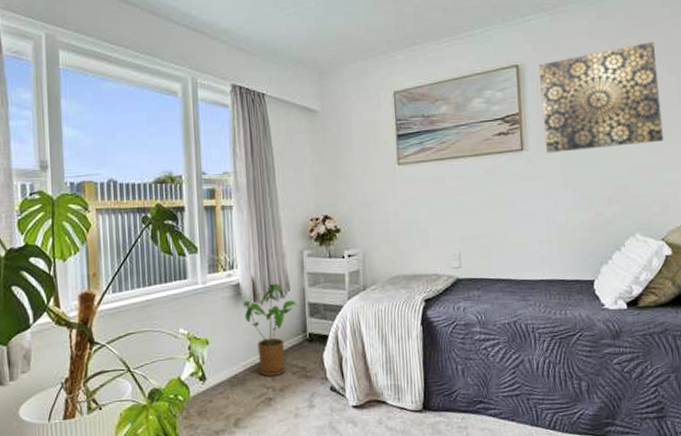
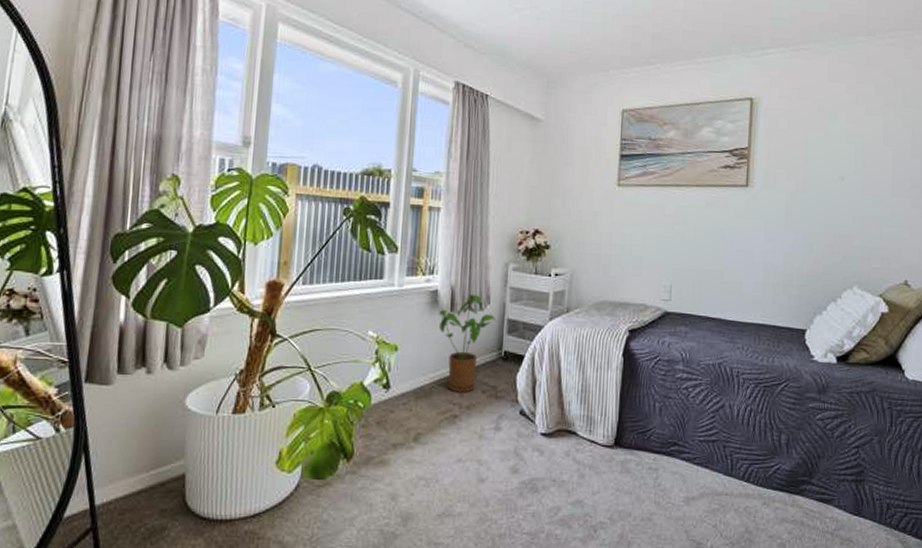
wall art: present [539,42,663,153] -> none [771,91,893,195]

